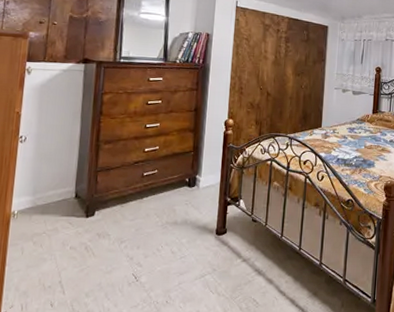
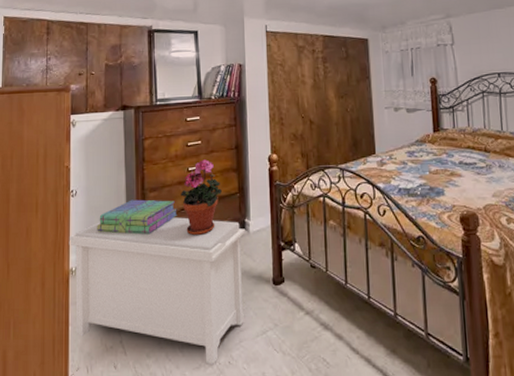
bench: none [12,168,195,303] -> present [69,217,245,364]
stack of books: none [44,150,131,184] -> present [97,199,177,235]
potted plant: none [136,118,177,188] -> present [181,159,222,236]

